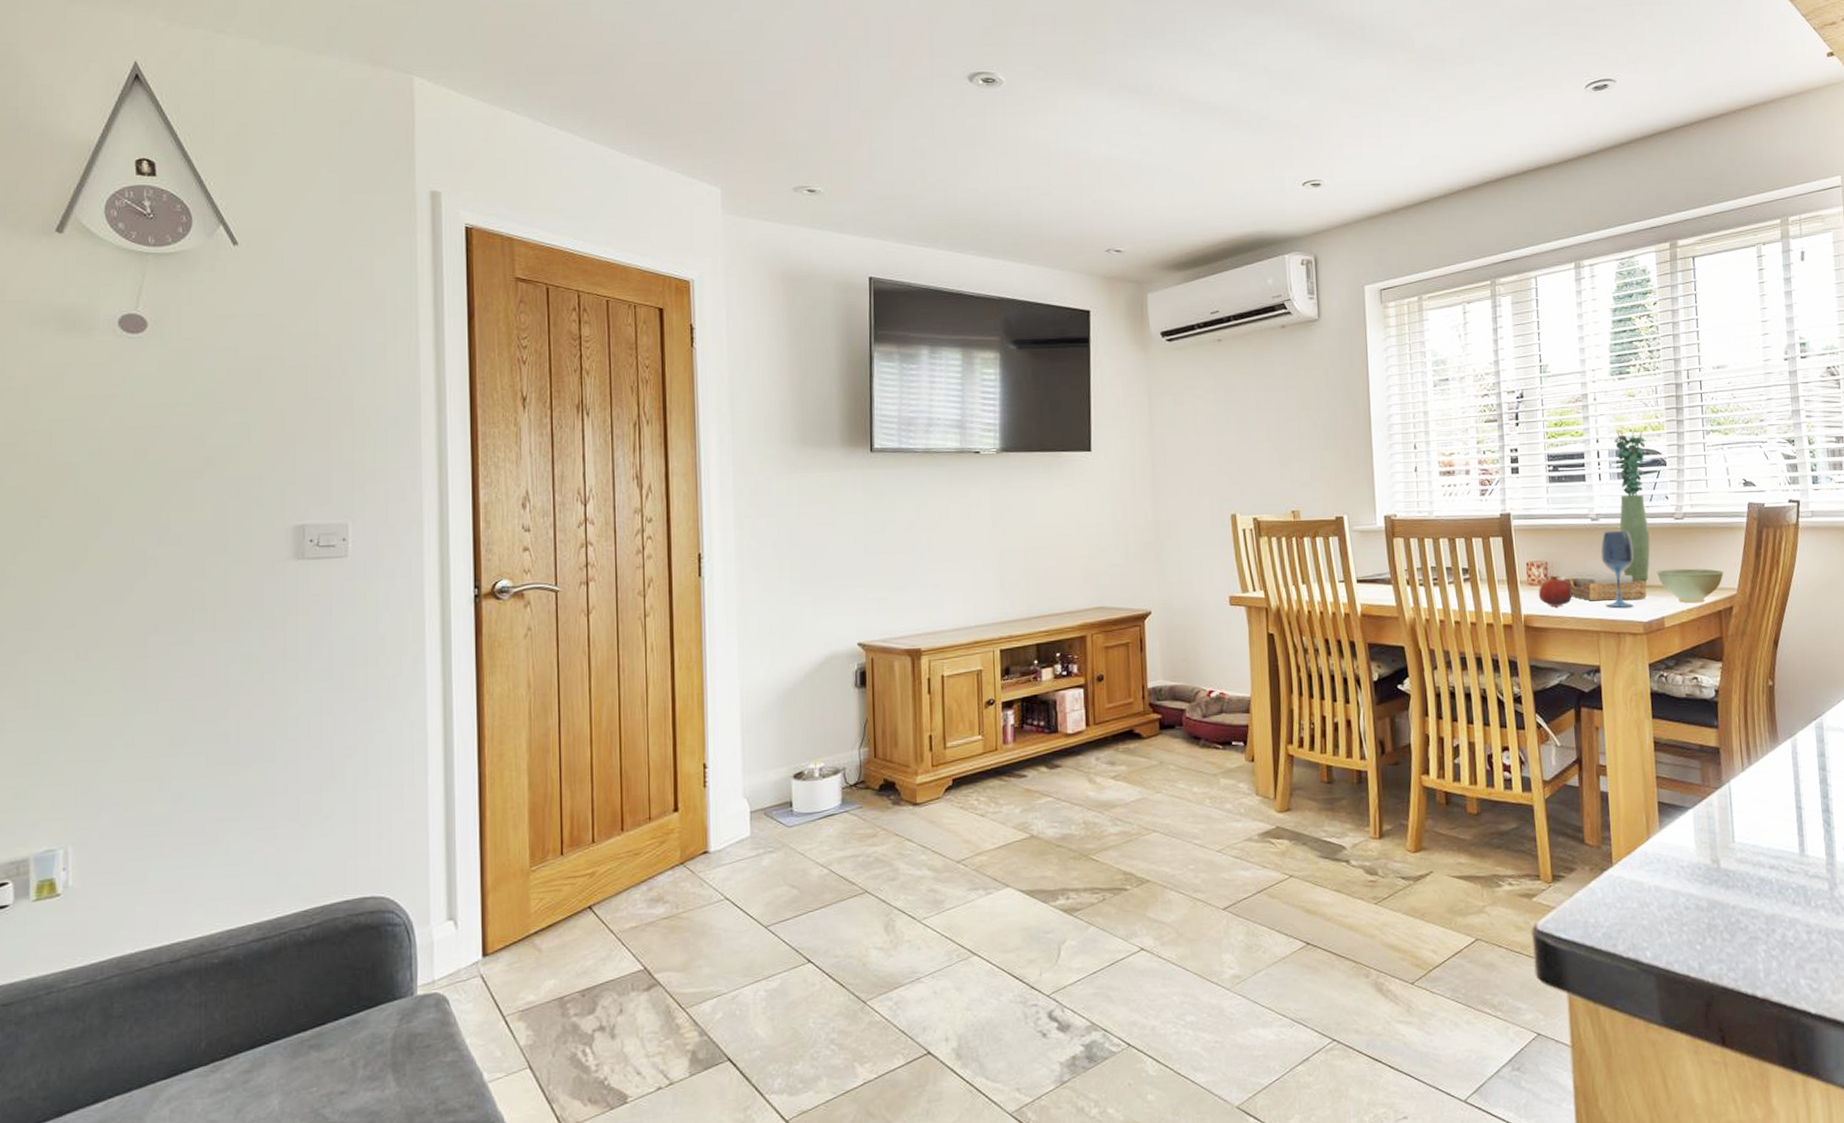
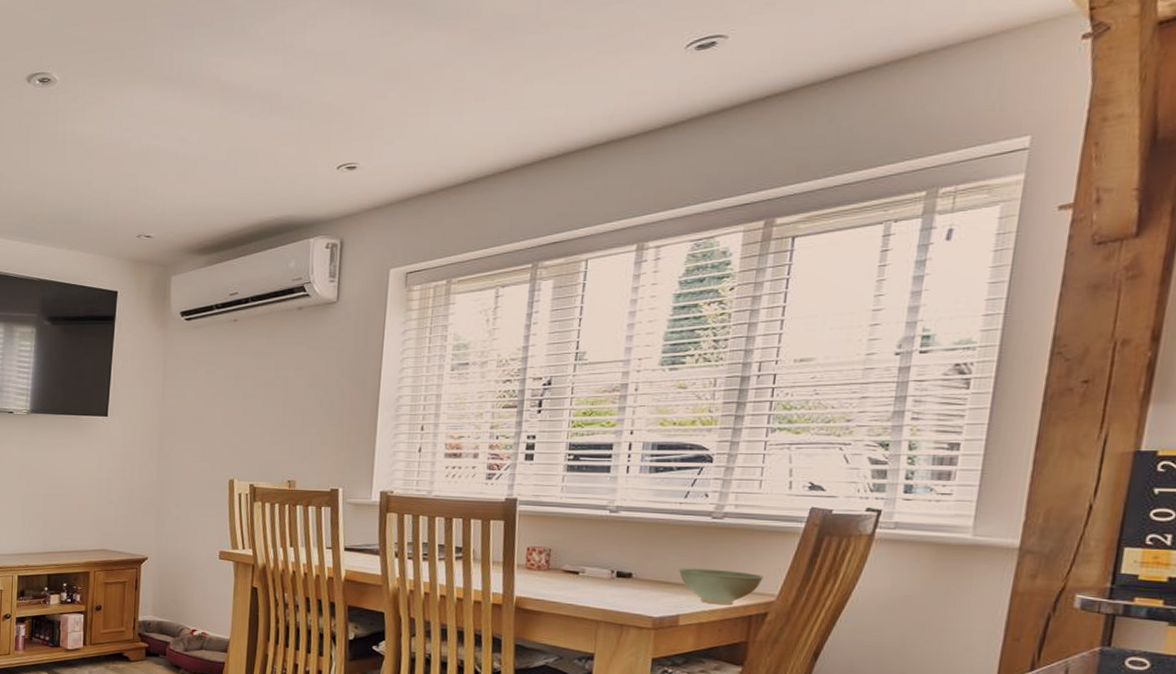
fruit: present [1538,575,1573,607] -> none [535,562,576,593]
napkin holder: present [1564,574,1646,601] -> none [568,565,664,596]
wineglass: present [1600,530,1634,608] -> none [611,524,655,602]
vase: present [1614,430,1650,586] -> none [639,422,691,582]

